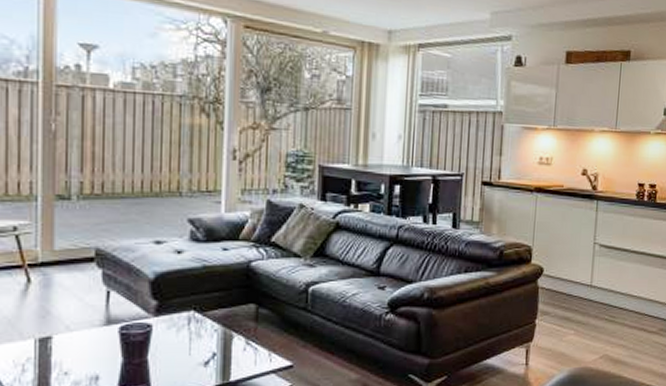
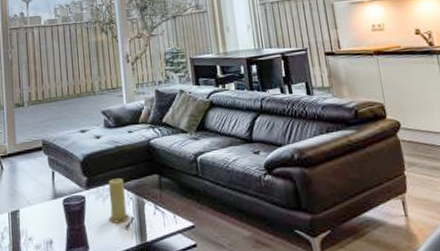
candle: none [182,305,212,359] -> present [108,178,130,223]

